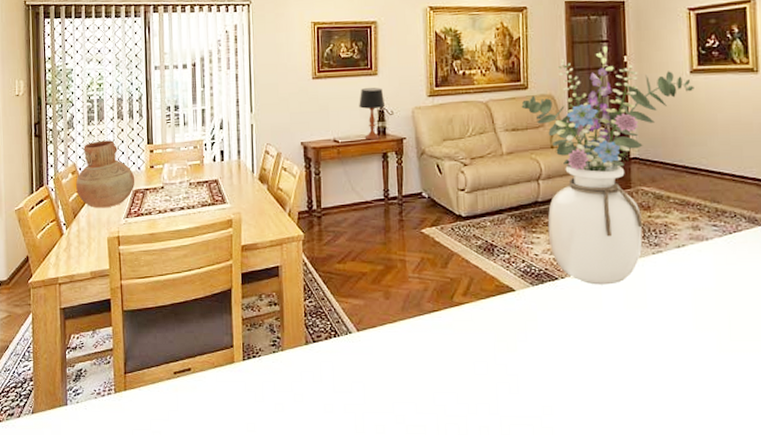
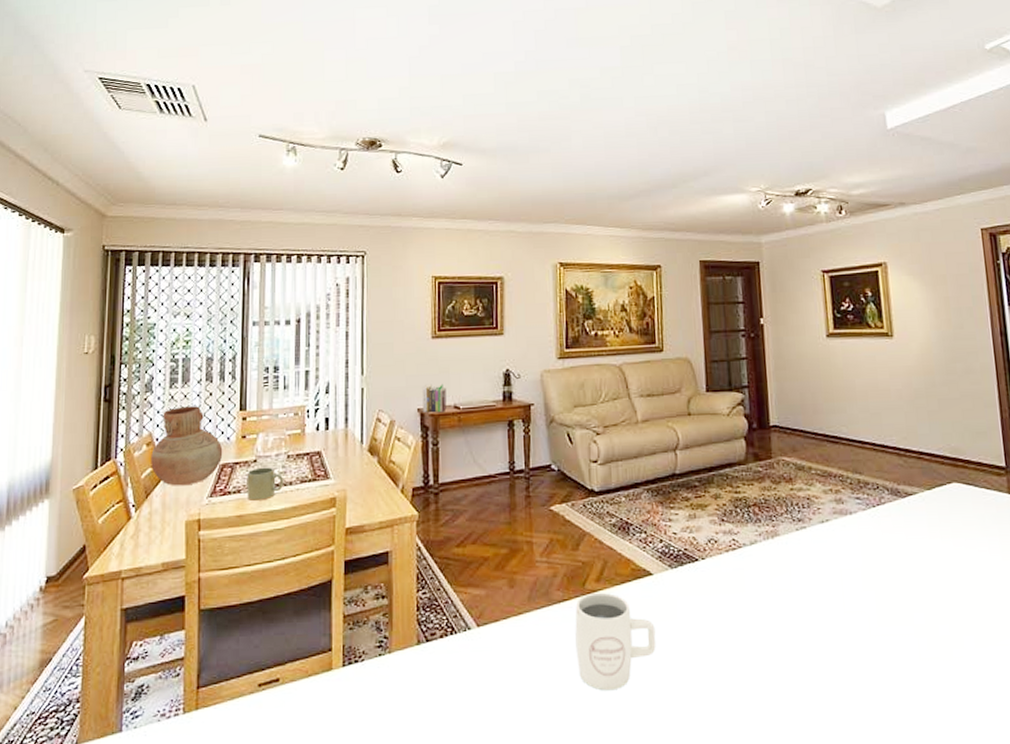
mug: none [156,193,188,222] -> present [247,467,284,502]
books: none [305,120,327,146] -> present [422,383,447,413]
table lamp: present [359,88,385,140] -> none [483,348,511,407]
mug: none [443,305,518,389] -> present [575,592,656,691]
bouquet: present [521,46,694,285] -> none [656,308,832,566]

